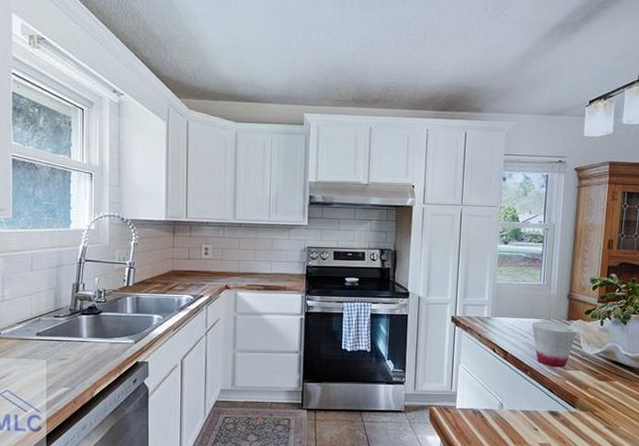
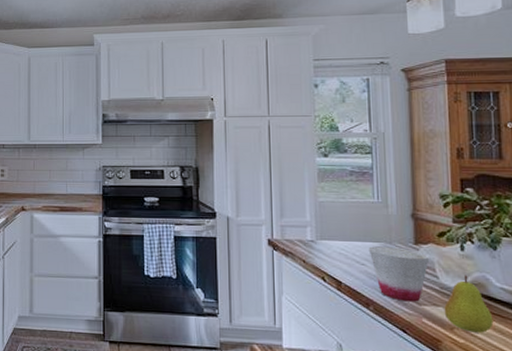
fruit: none [582,345,617,390] -> present [444,275,494,333]

